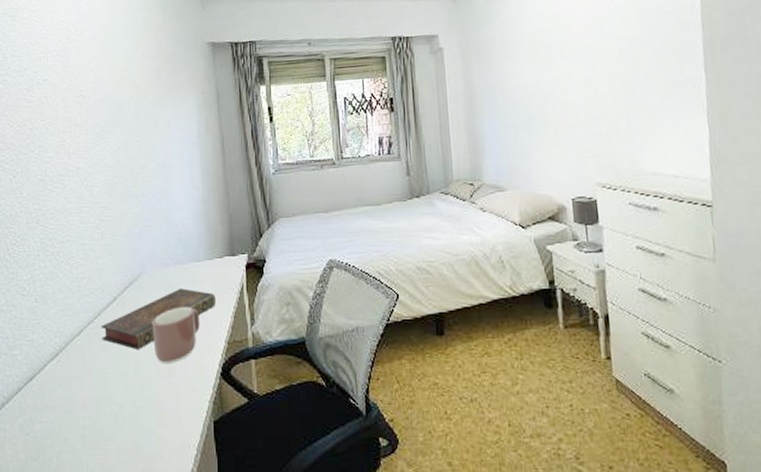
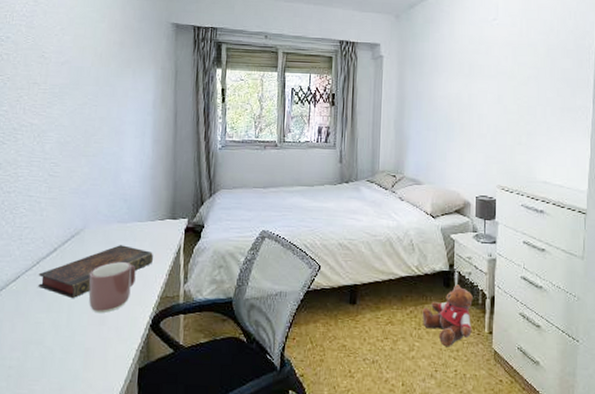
teddy bear: none [522,304,586,378] -> present [422,284,473,347]

